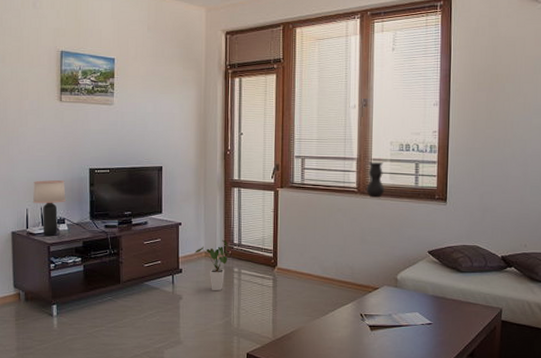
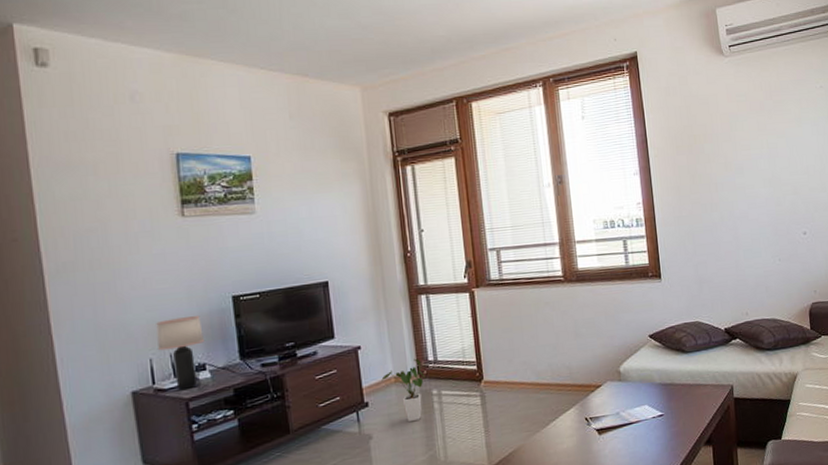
vase: present [366,162,385,198] -> none [572,244,594,285]

